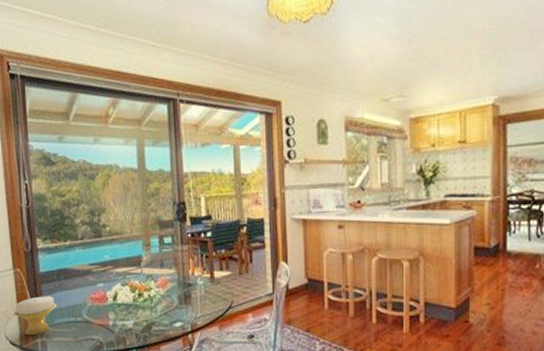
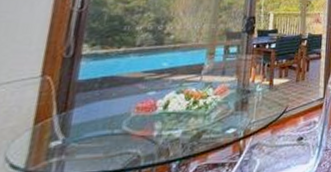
candle holder: present [13,296,57,336] -> none [25,106,91,156]

